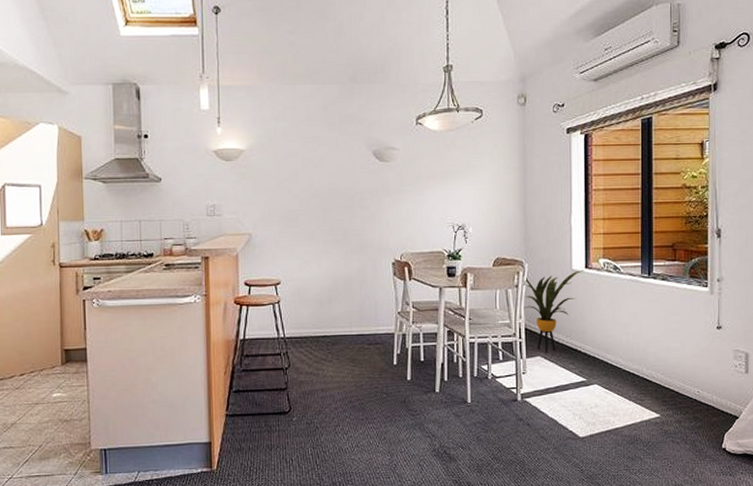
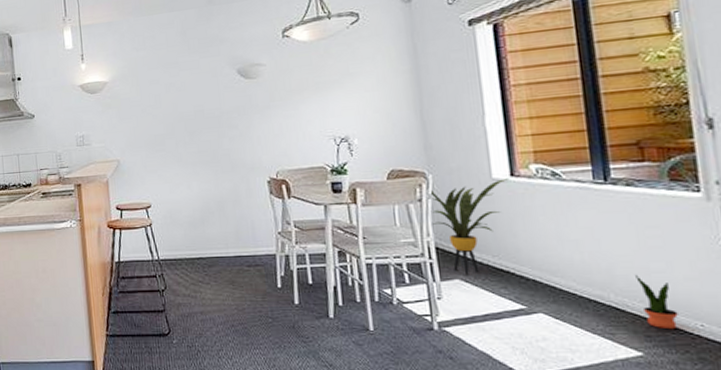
potted plant: none [661,352,684,396] -> present [635,274,678,330]

